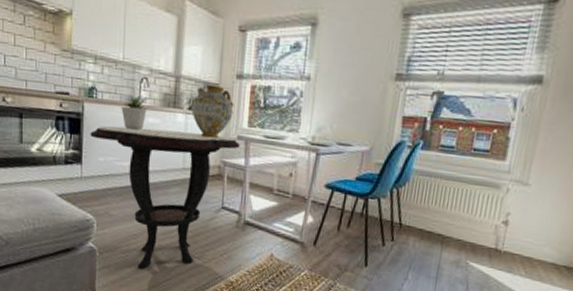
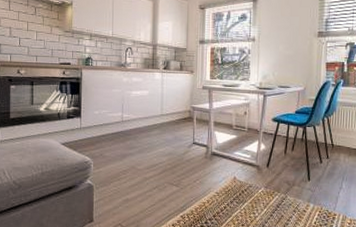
side table: present [90,126,240,268] -> none [87,85,205,198]
potted plant: present [121,96,149,130] -> none [111,62,133,88]
ceramic jug: present [191,84,234,139] -> none [166,49,199,90]

